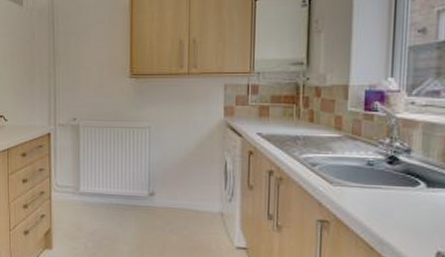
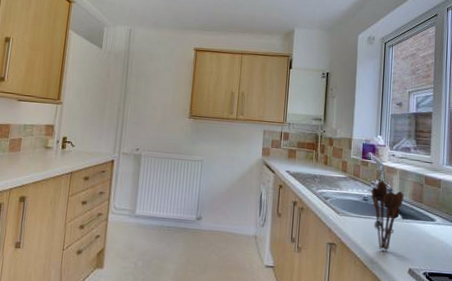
utensil holder: none [378,139,430,229] -> present [371,181,404,251]

